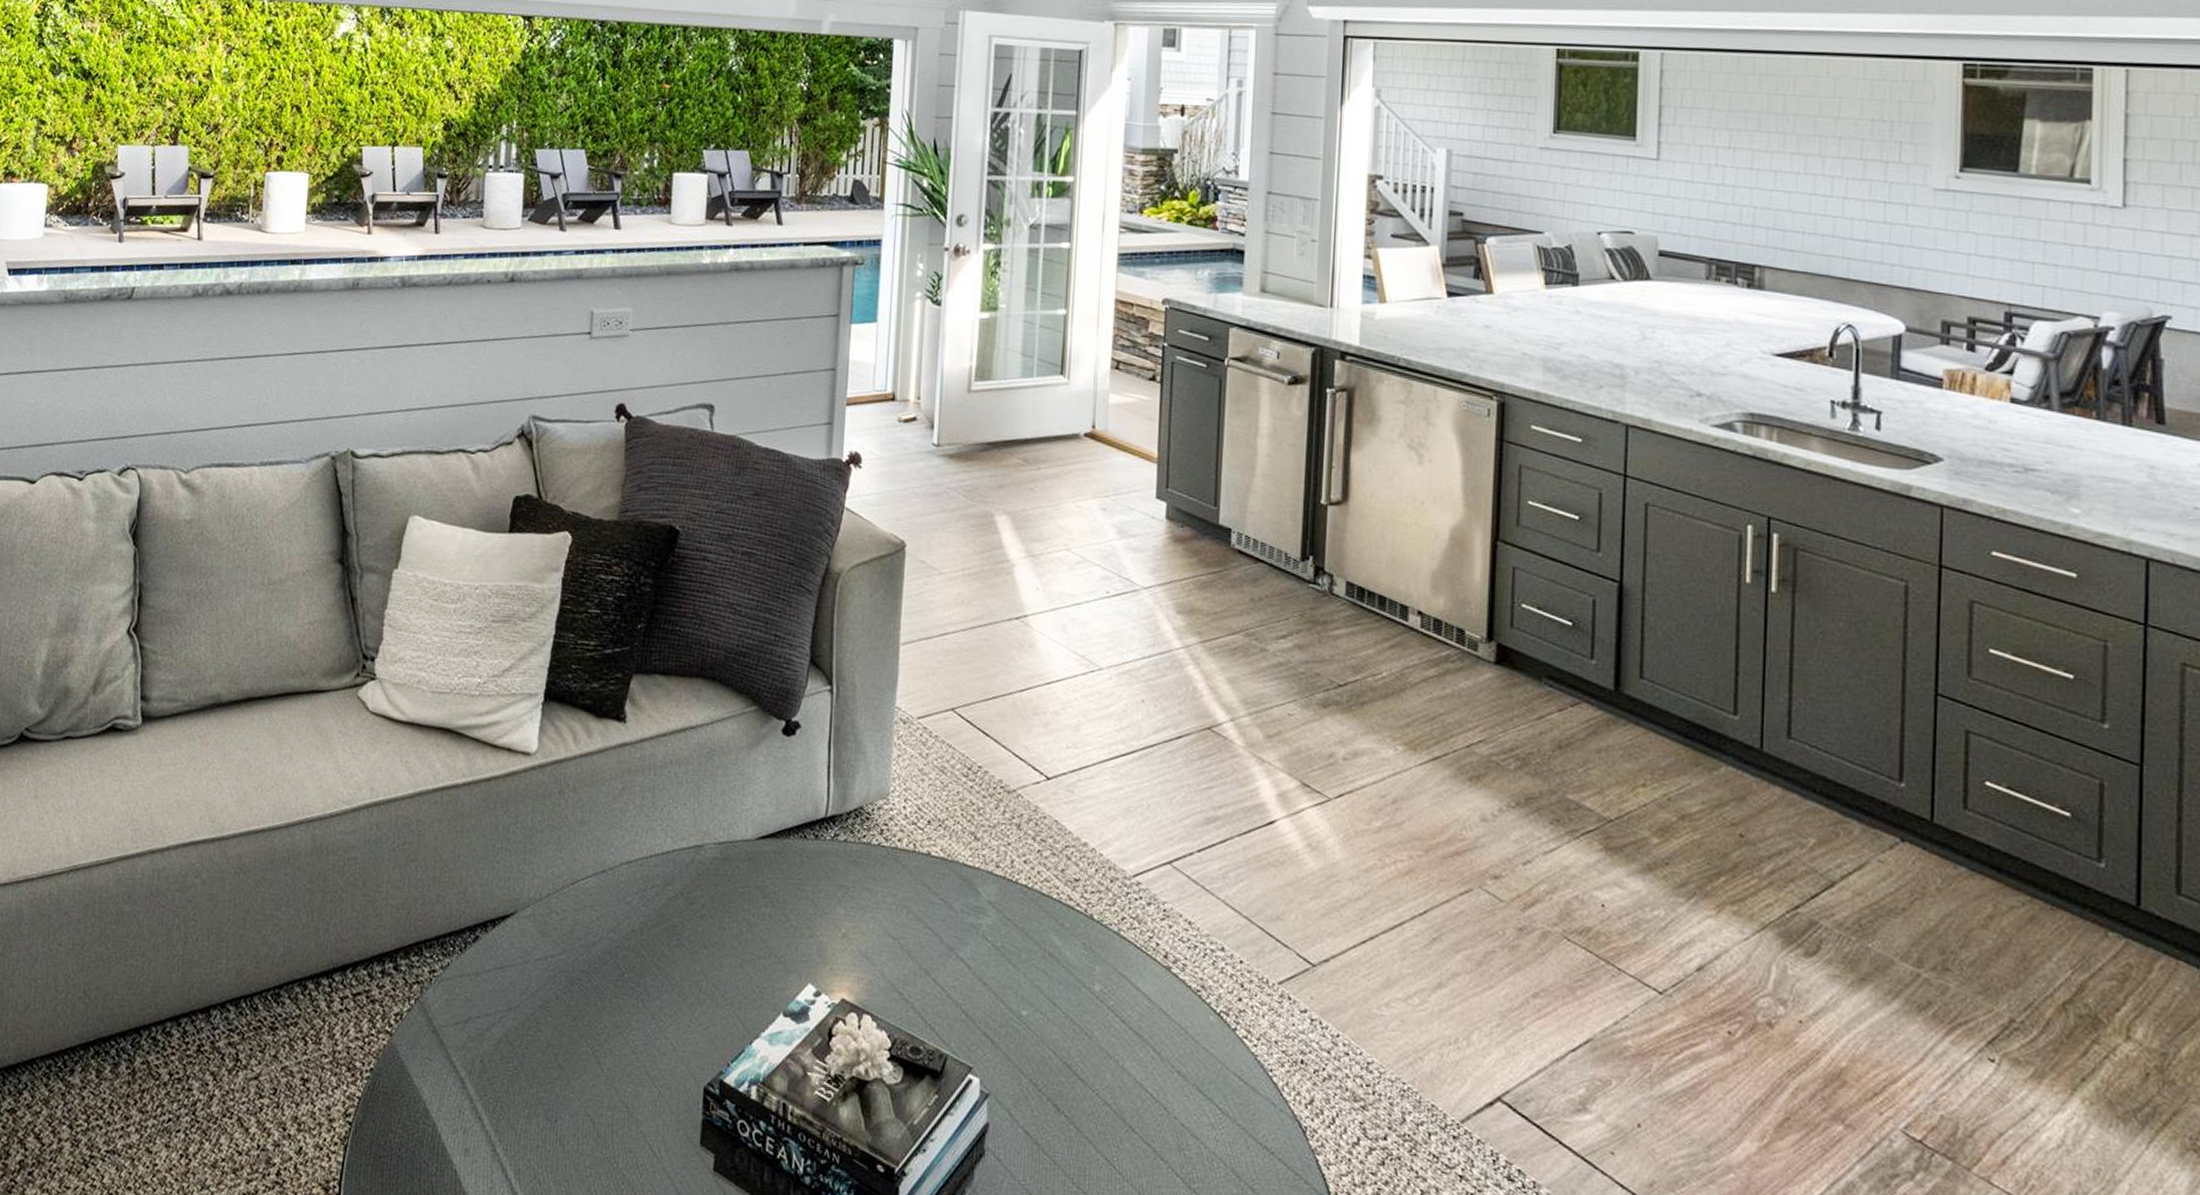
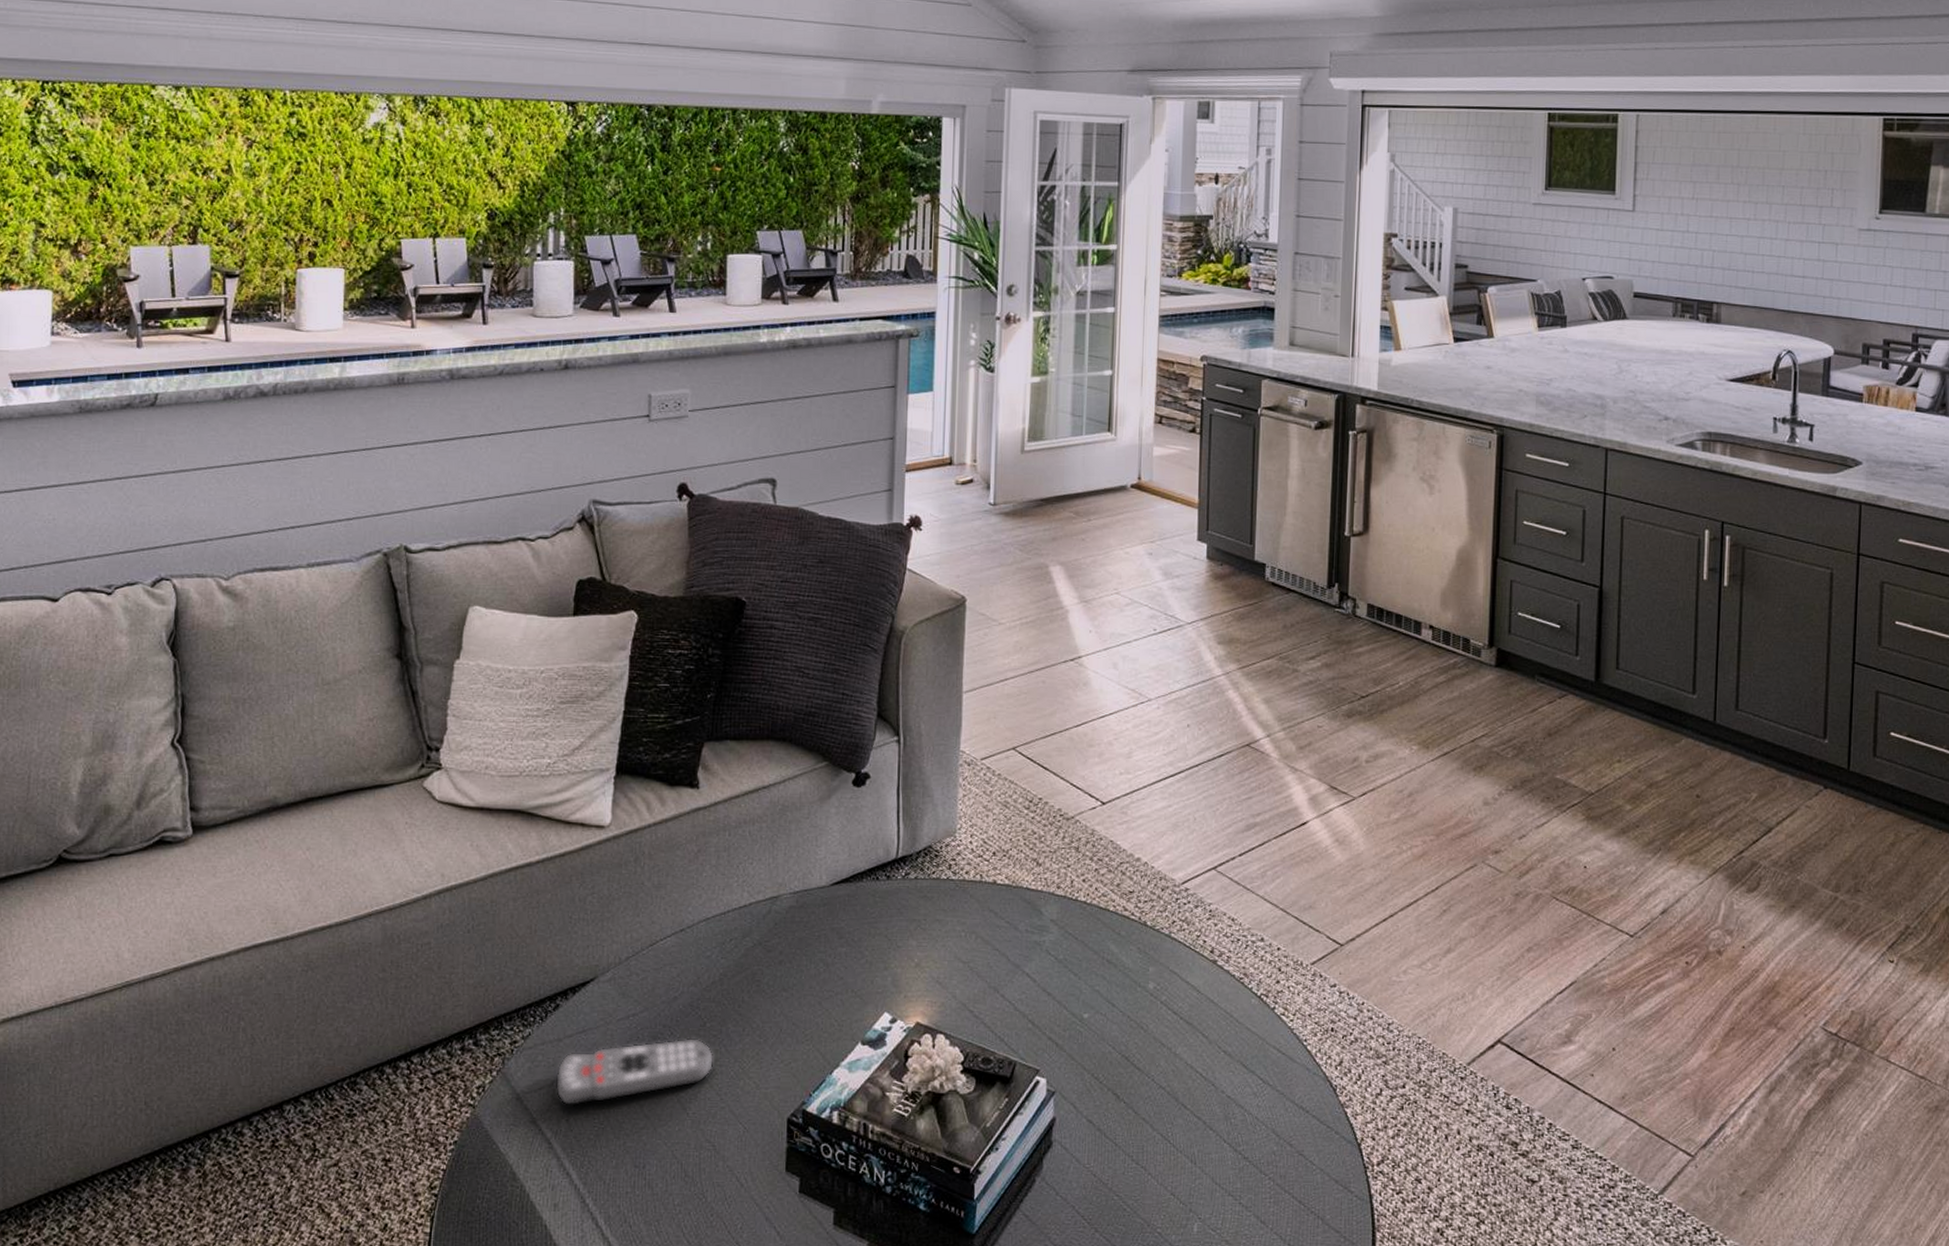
remote control: none [471,987,631,1047] -> present [555,1037,714,1107]

